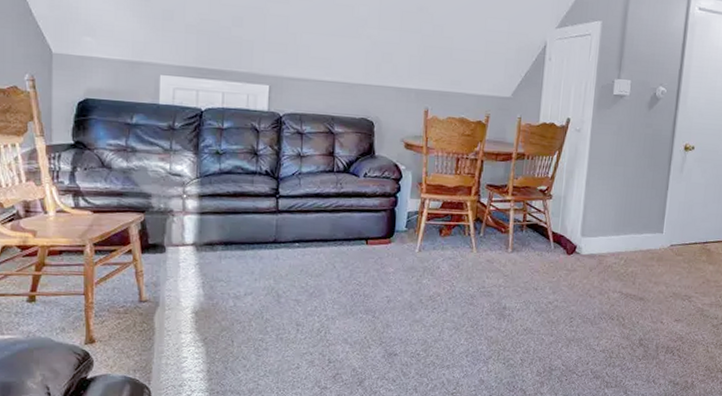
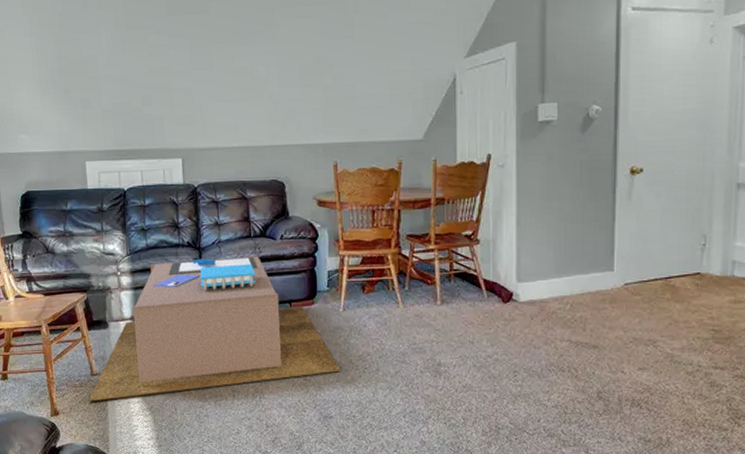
coffee table: none [133,188,411,330] -> present [88,256,341,402]

